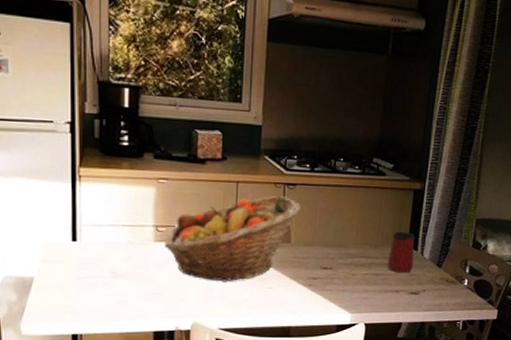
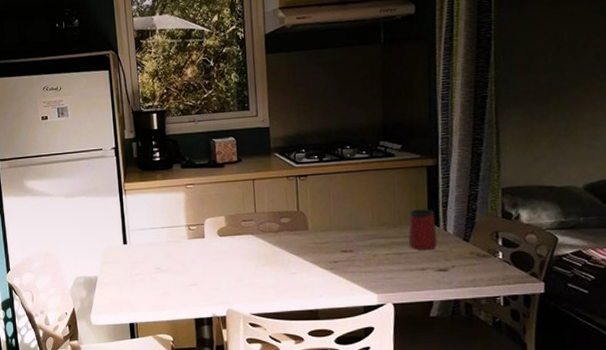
fruit basket: present [164,195,302,282] -> none [196,187,316,271]

